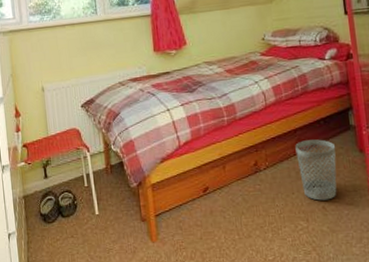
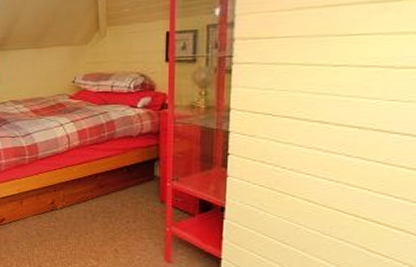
wastebasket: present [295,139,337,201] -> none [94,186,136,244]

